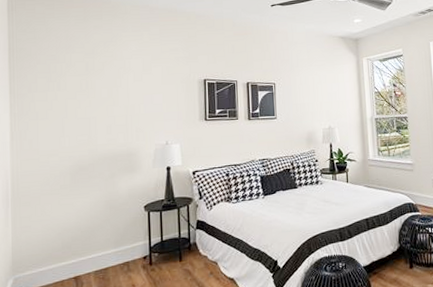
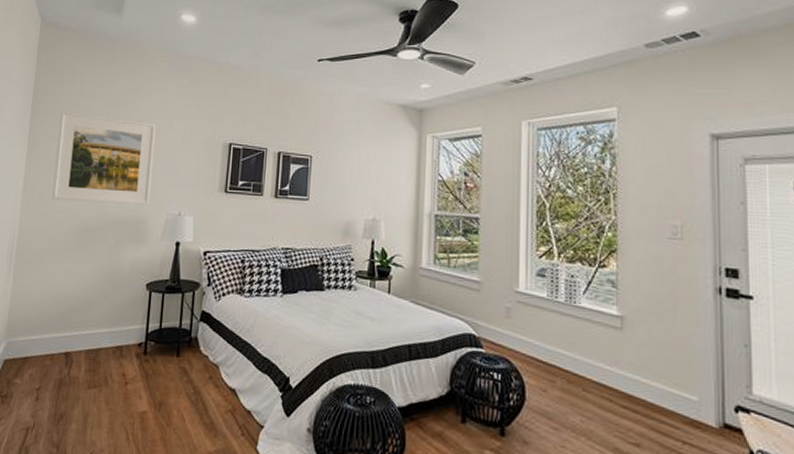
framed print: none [39,64,138,146] -> present [51,111,156,205]

